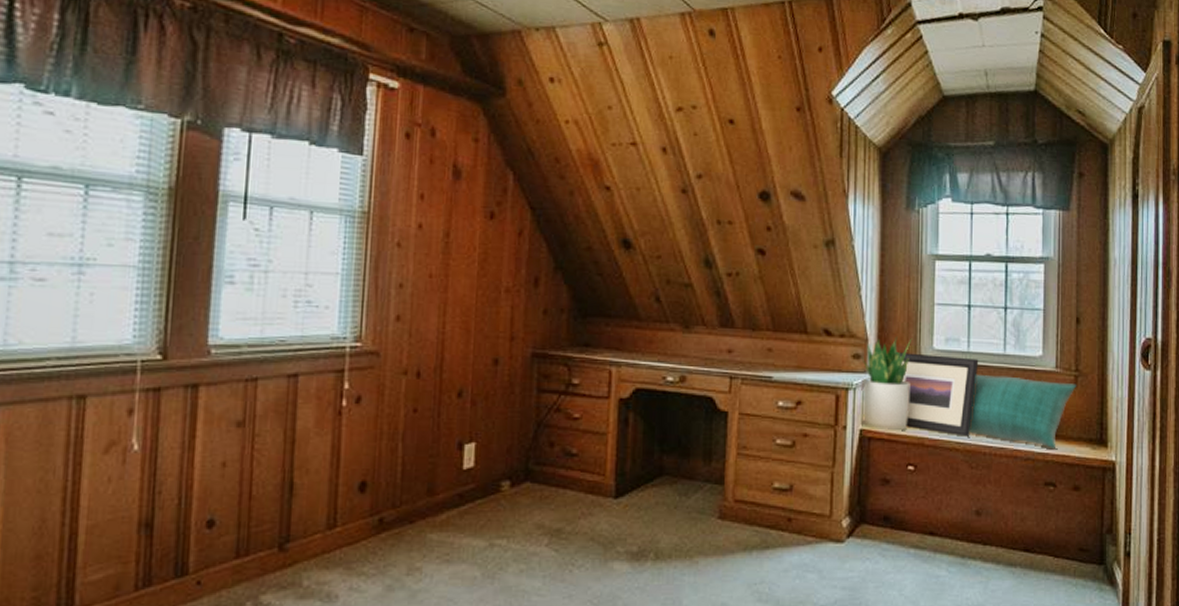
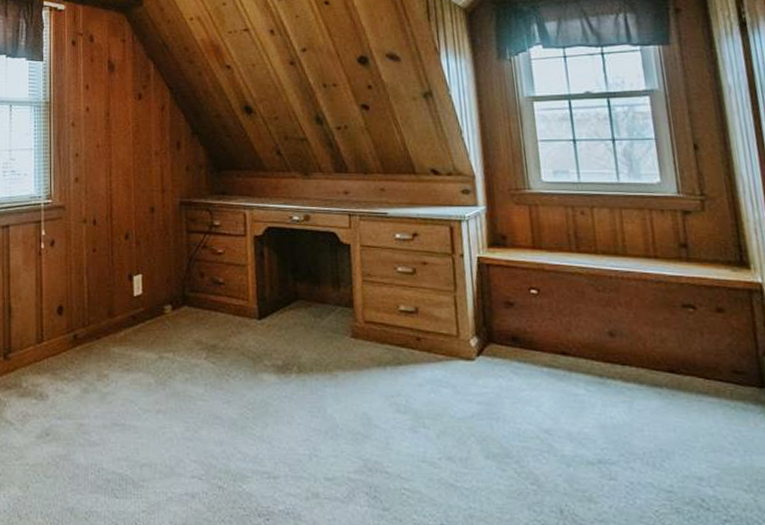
planter: present [861,336,912,431] -> none [471,172,525,258]
picture frame: present [896,352,979,437] -> none [504,186,593,262]
cushion: present [969,375,1077,448] -> none [589,203,705,271]

